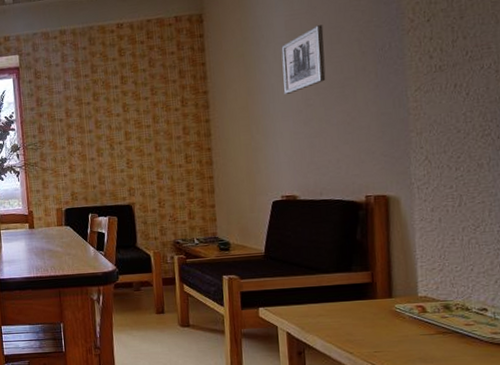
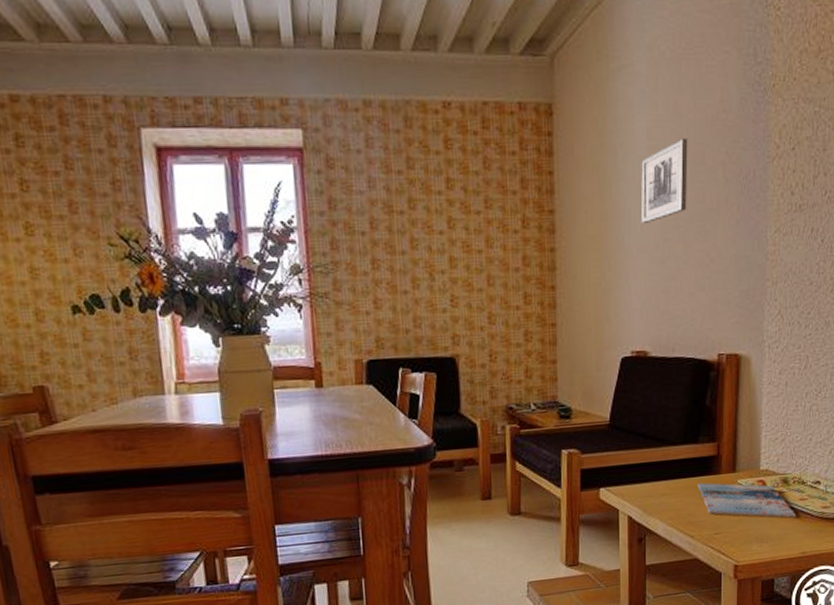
magazine: none [353,306,462,341] -> present [698,482,796,518]

